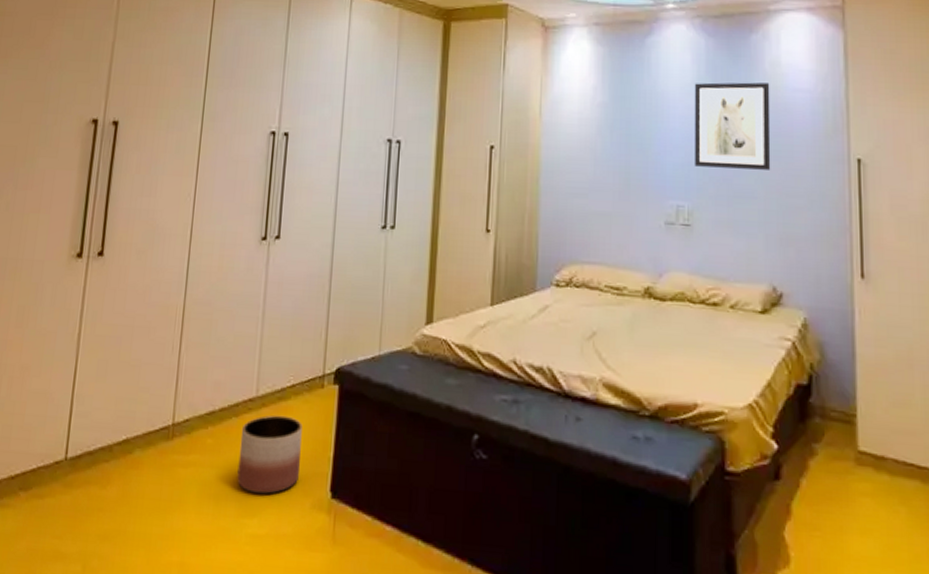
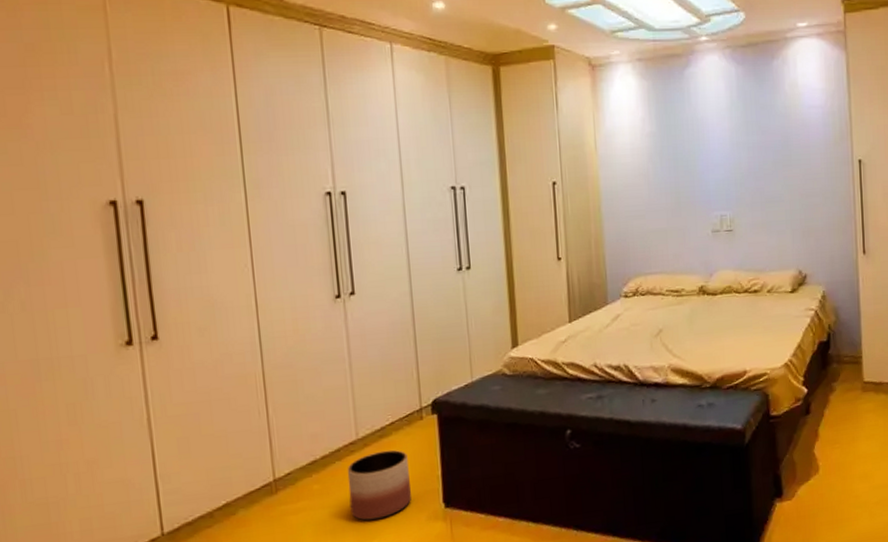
wall art: present [694,82,771,170] -> none [729,102,794,180]

